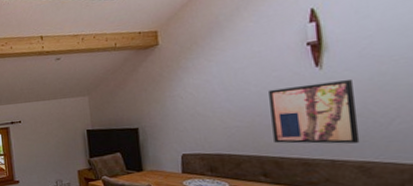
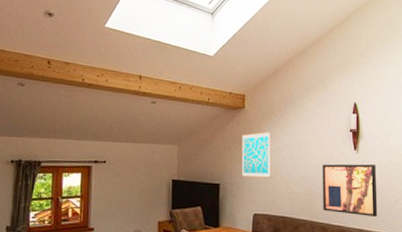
wall art: none [158,65,199,118] -> present [241,132,271,178]

